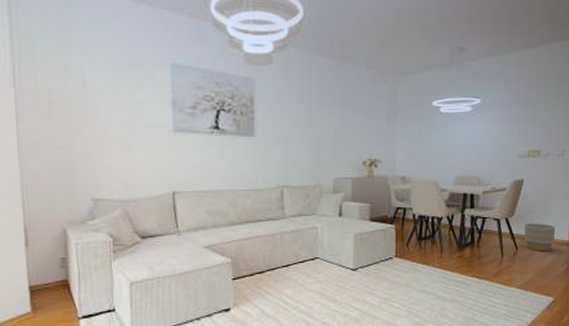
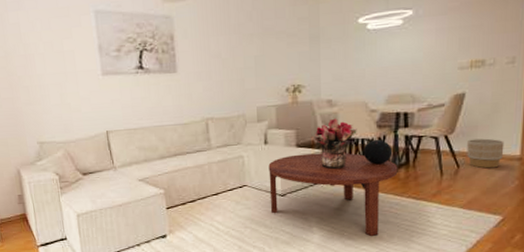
coffee table: none [341,228,464,315] -> present [268,153,398,237]
bouquet: none [387,194,428,246] -> present [314,118,357,170]
decorative sphere: none [432,217,460,243] -> present [363,139,393,165]

